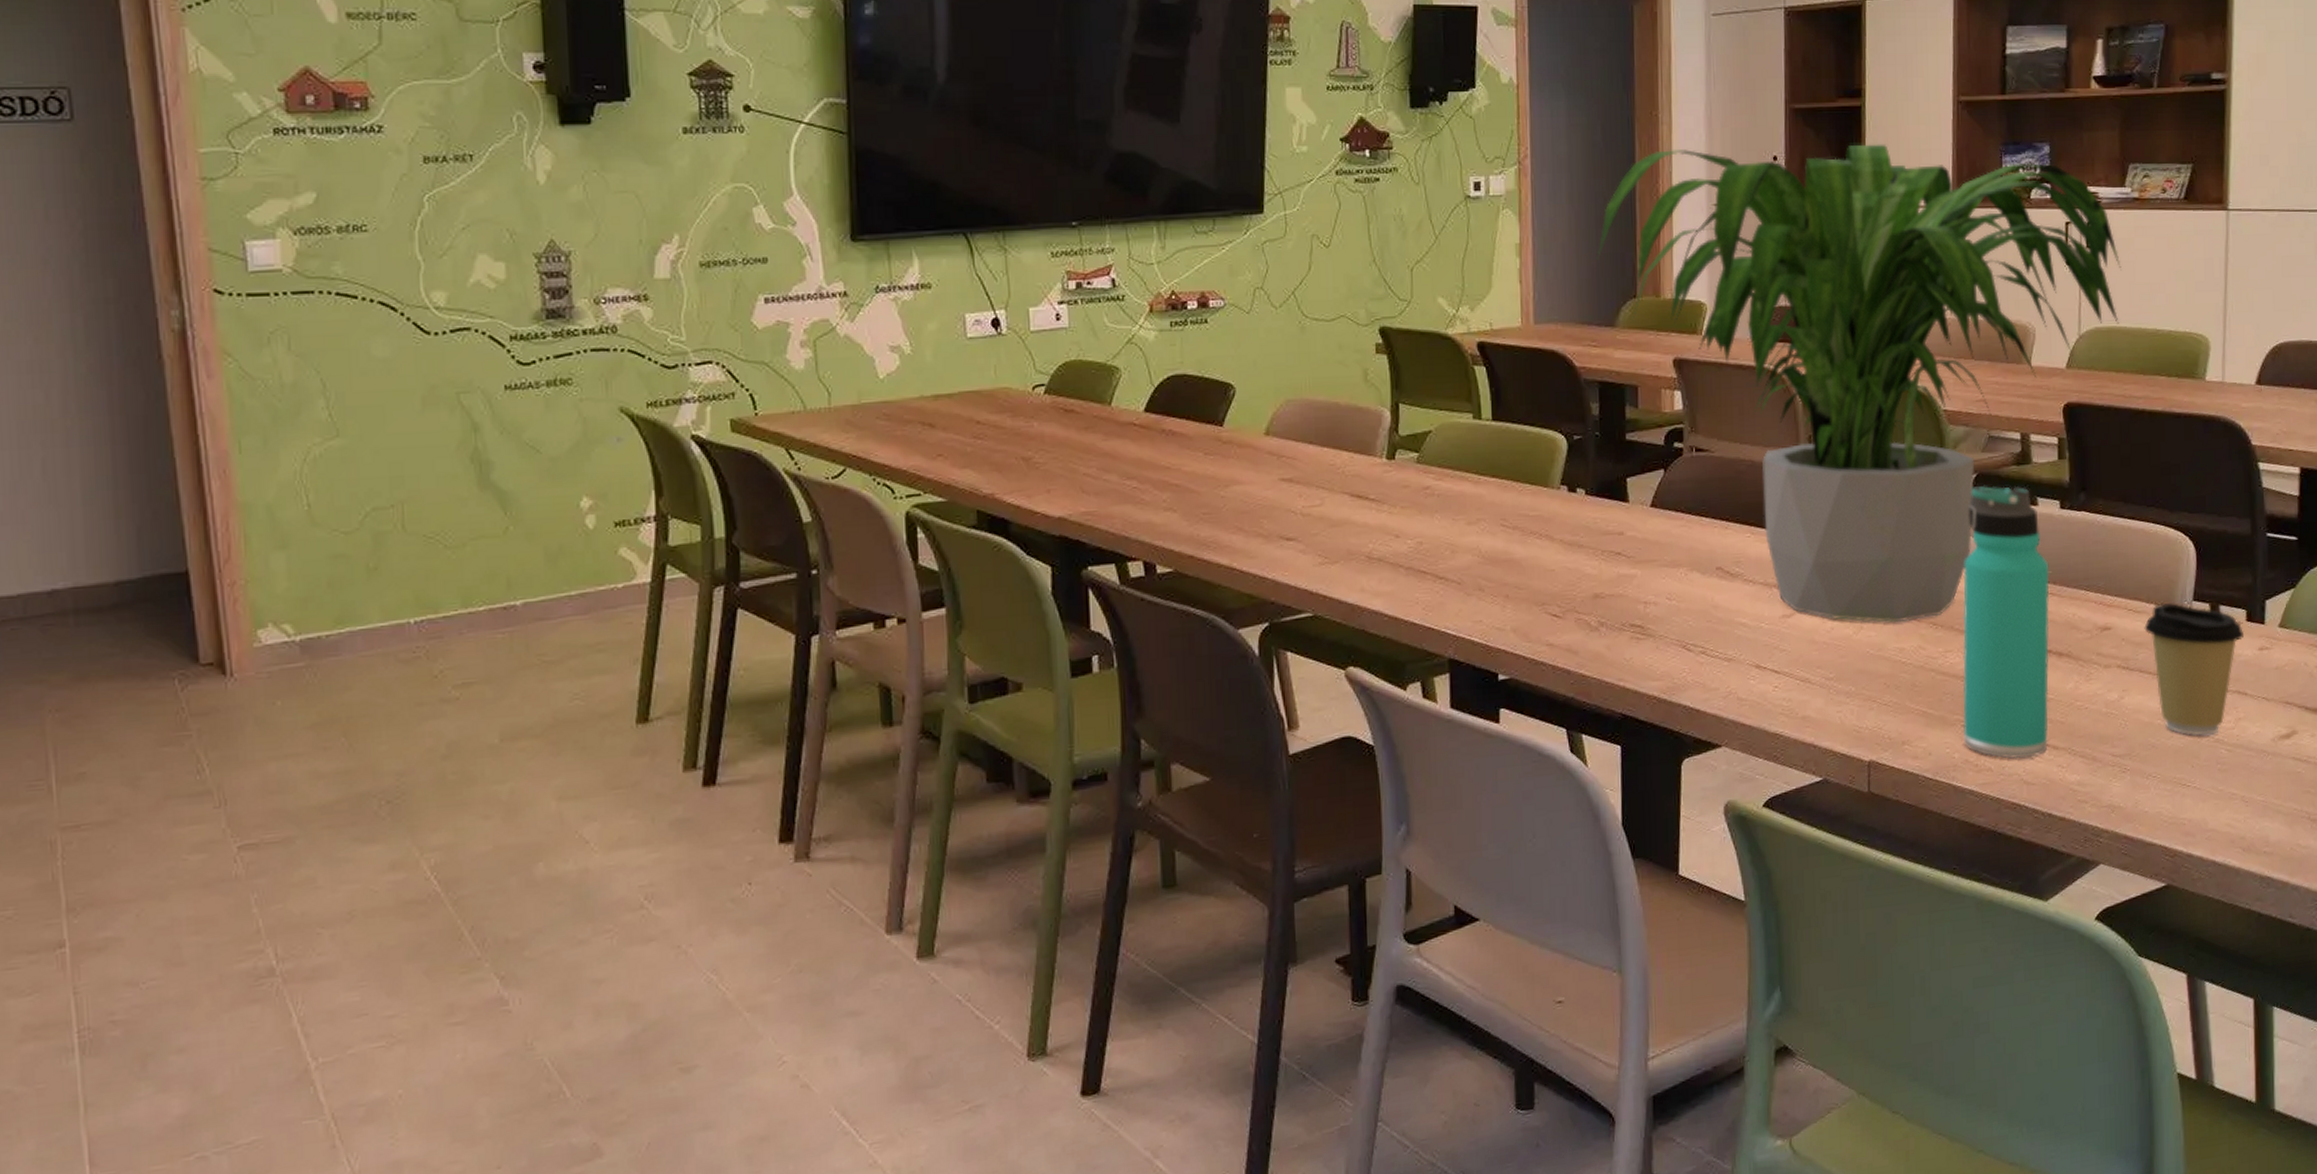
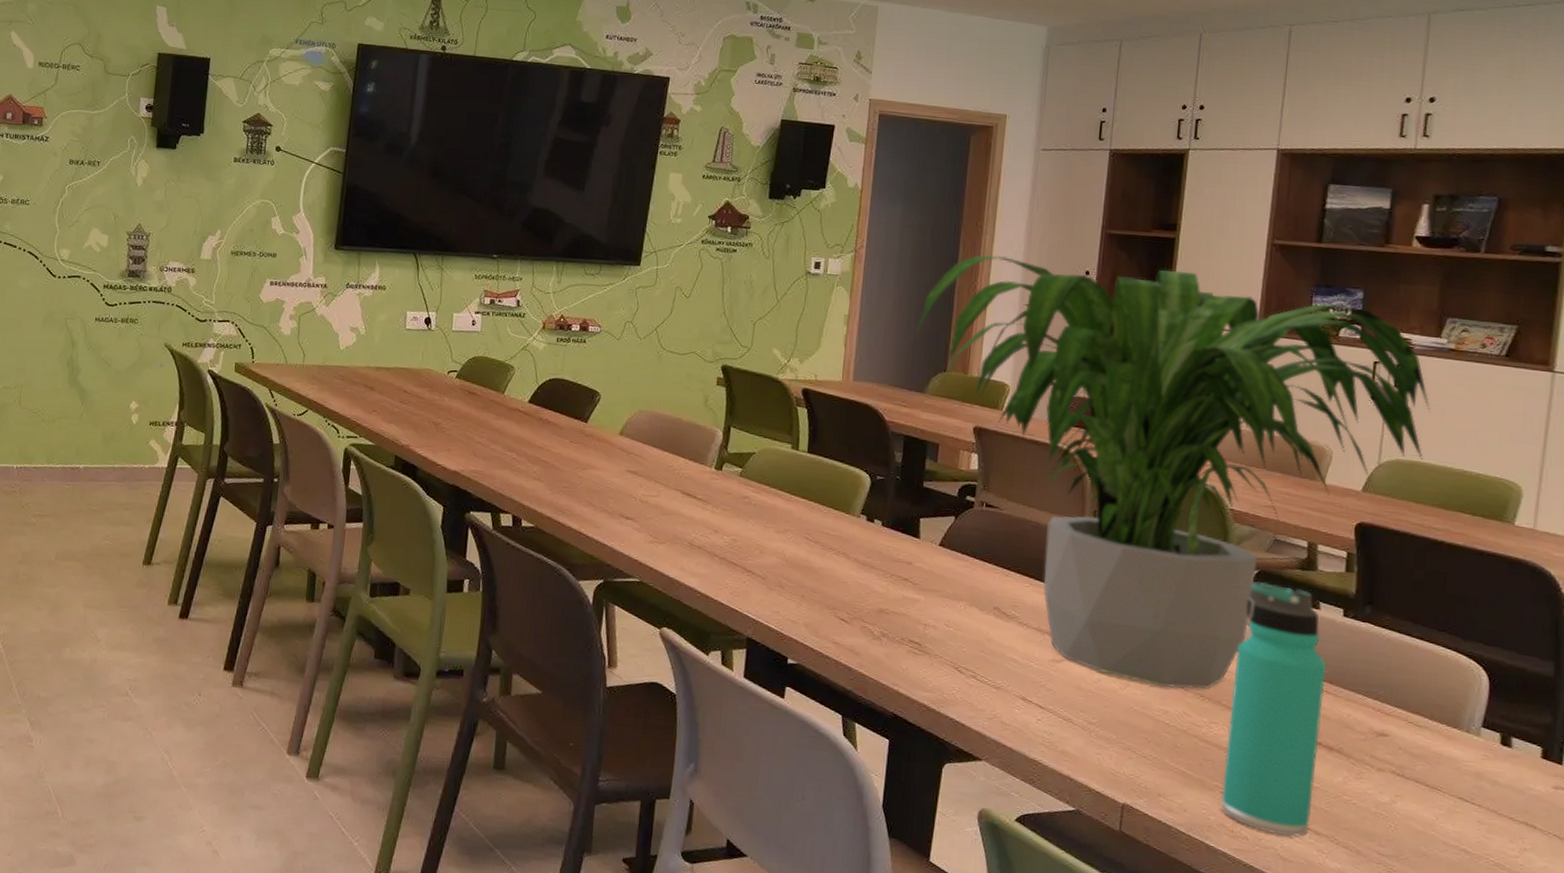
coffee cup: present [2144,603,2245,736] -> none [1424,723,1538,858]

